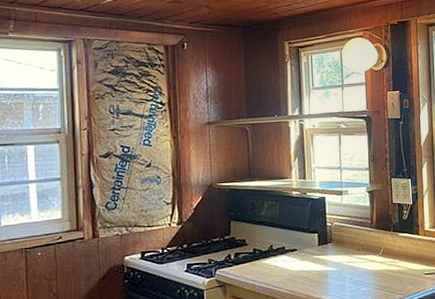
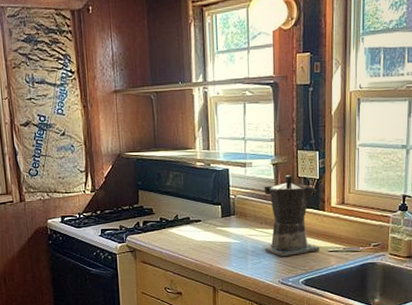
coffee maker: none [360,201,417,283] -> present [262,175,320,257]

